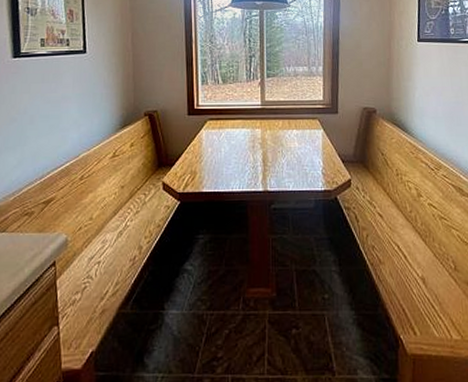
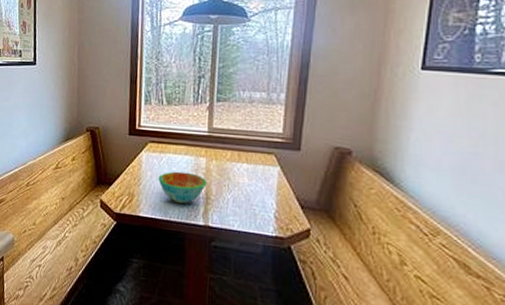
bowl: none [219,144,264,175] -> present [158,171,207,204]

